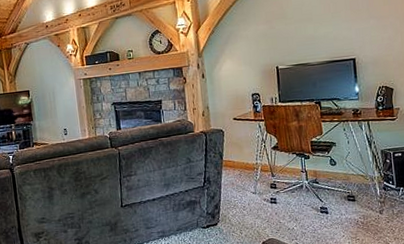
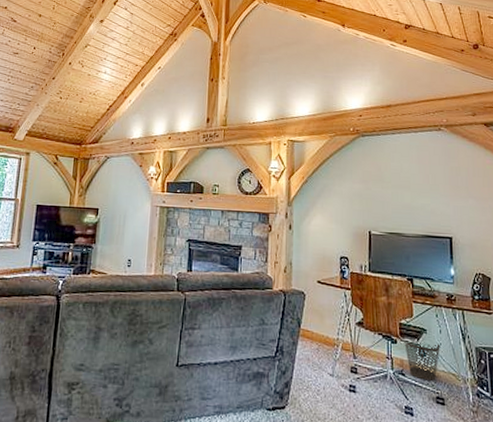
wastebasket: none [316,152,349,185] -> present [404,341,440,381]

